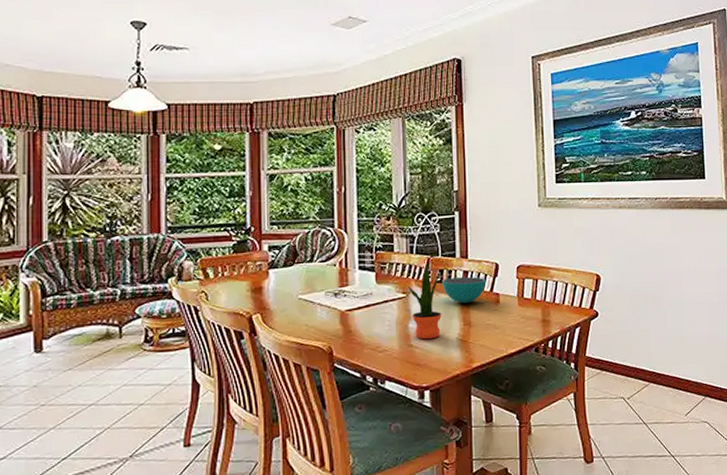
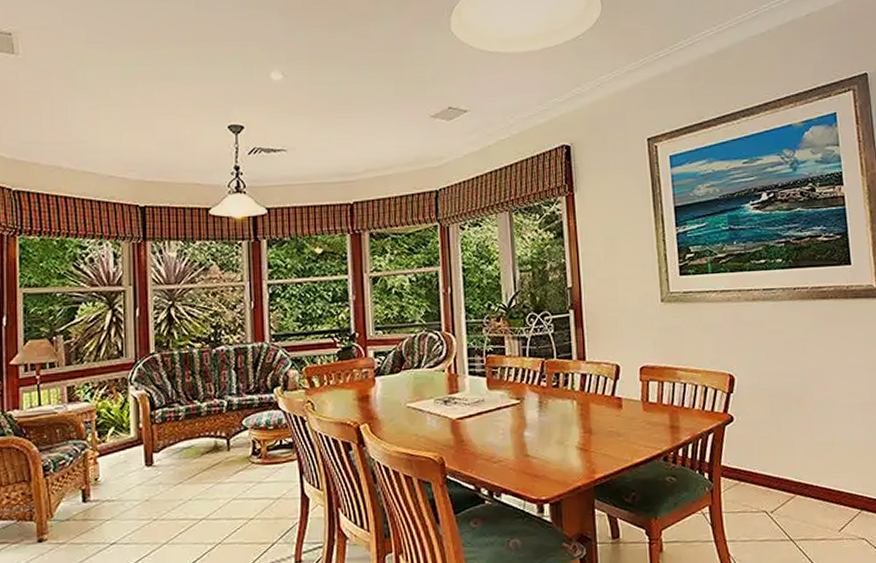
potted plant: present [408,264,441,340] -> none [522,368,559,449]
bowl: present [442,276,486,304] -> none [558,380,607,410]

